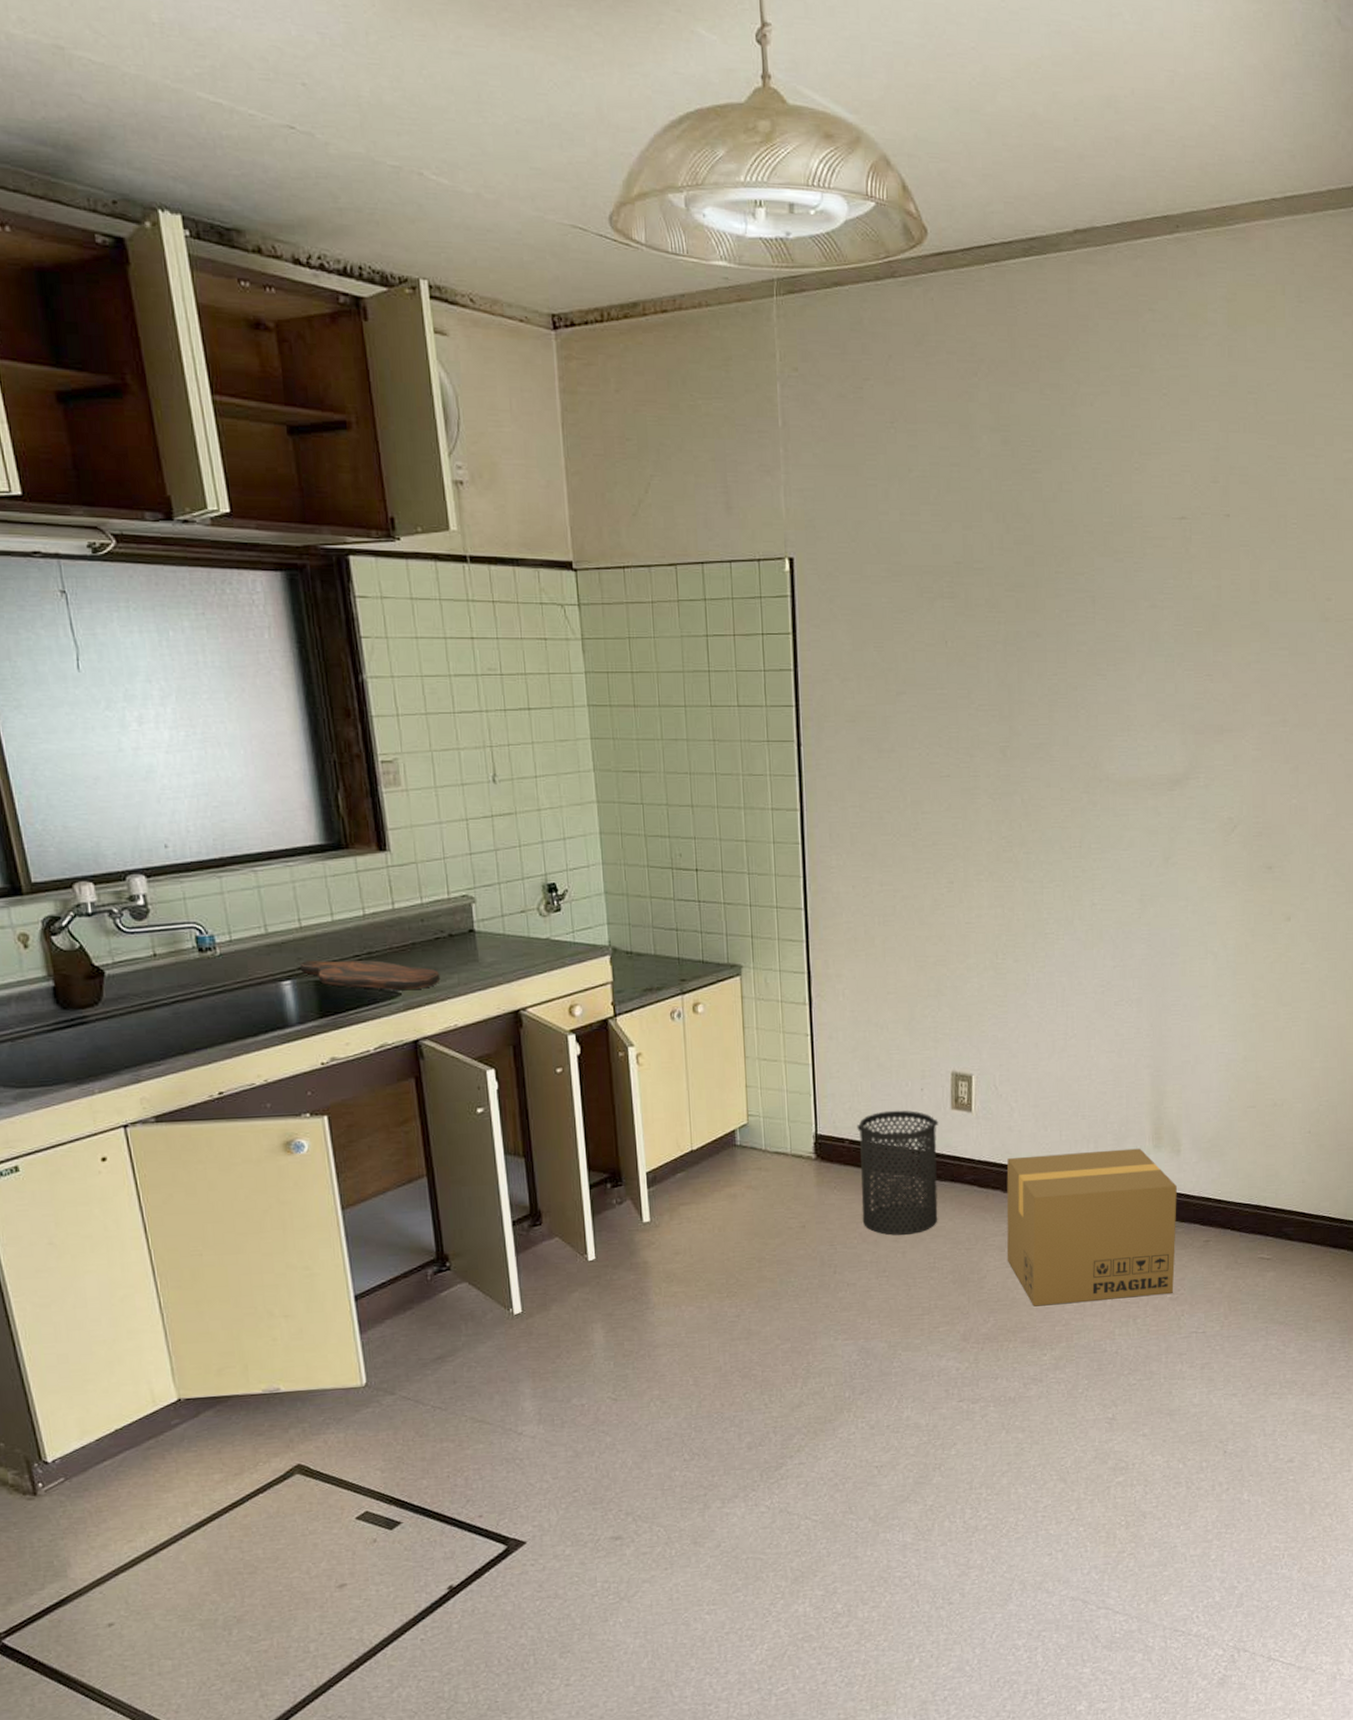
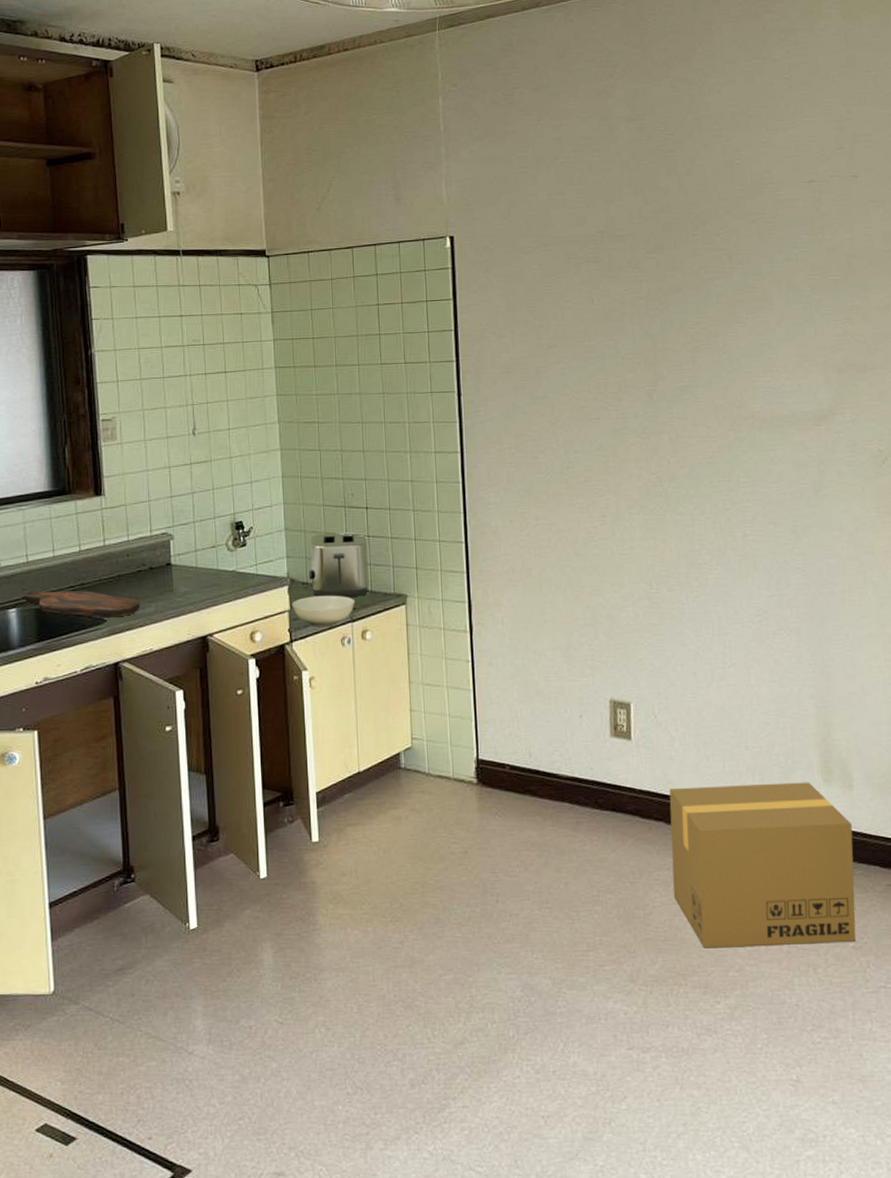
bowl: none [614,965,685,1000] -> present [291,595,355,627]
toaster: none [632,897,701,968] -> present [308,532,369,597]
trash can: present [857,1110,938,1235] -> none [517,736,601,865]

